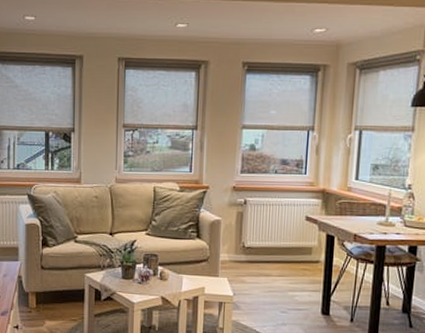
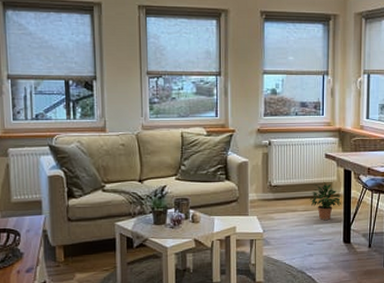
potted plant: none [285,247,321,288] -> present [309,182,341,220]

